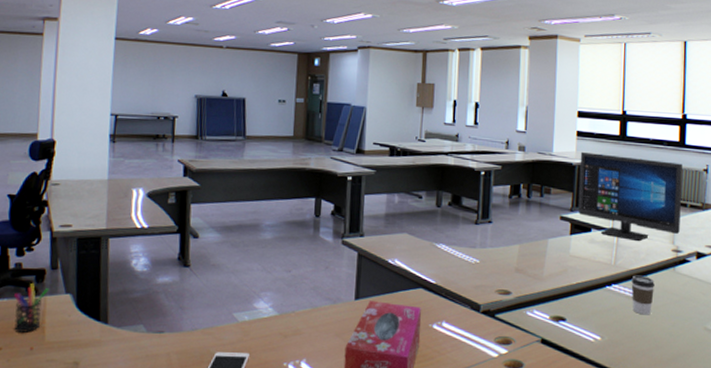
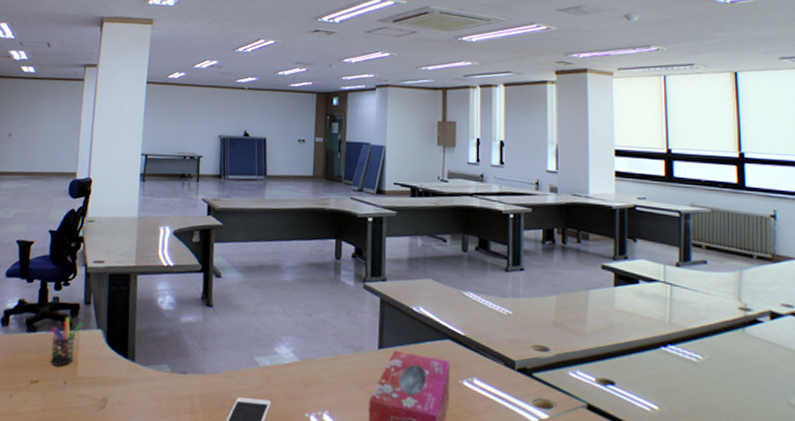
computer monitor: present [578,151,682,242] -> none [620,193,747,297]
coffee cup: present [631,275,655,315] -> none [691,335,720,384]

